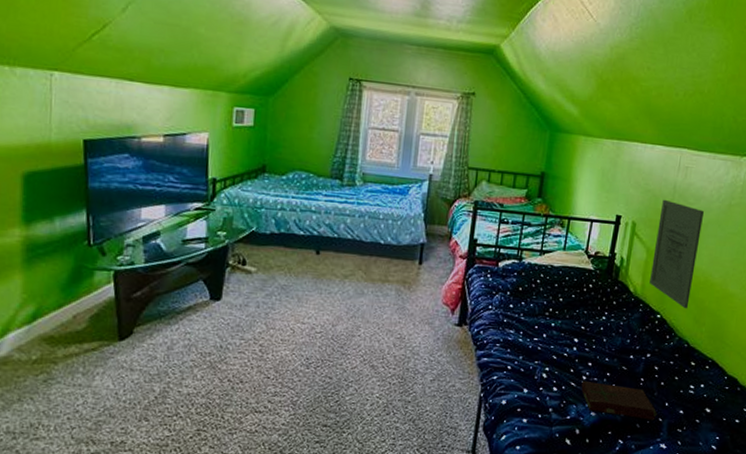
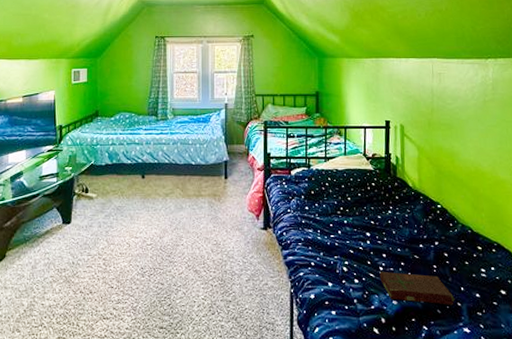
wall art: present [650,199,704,309] -> none [423,103,465,198]

